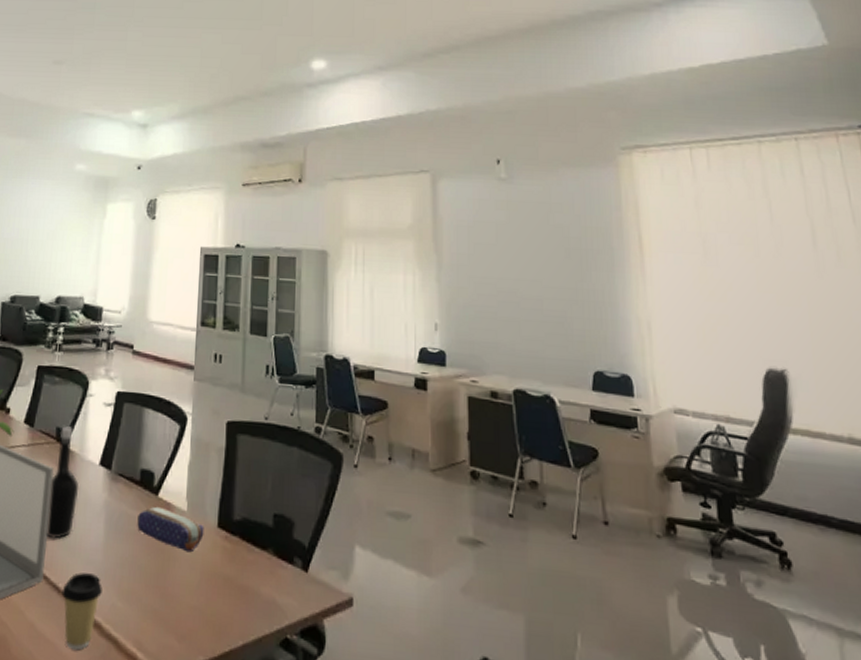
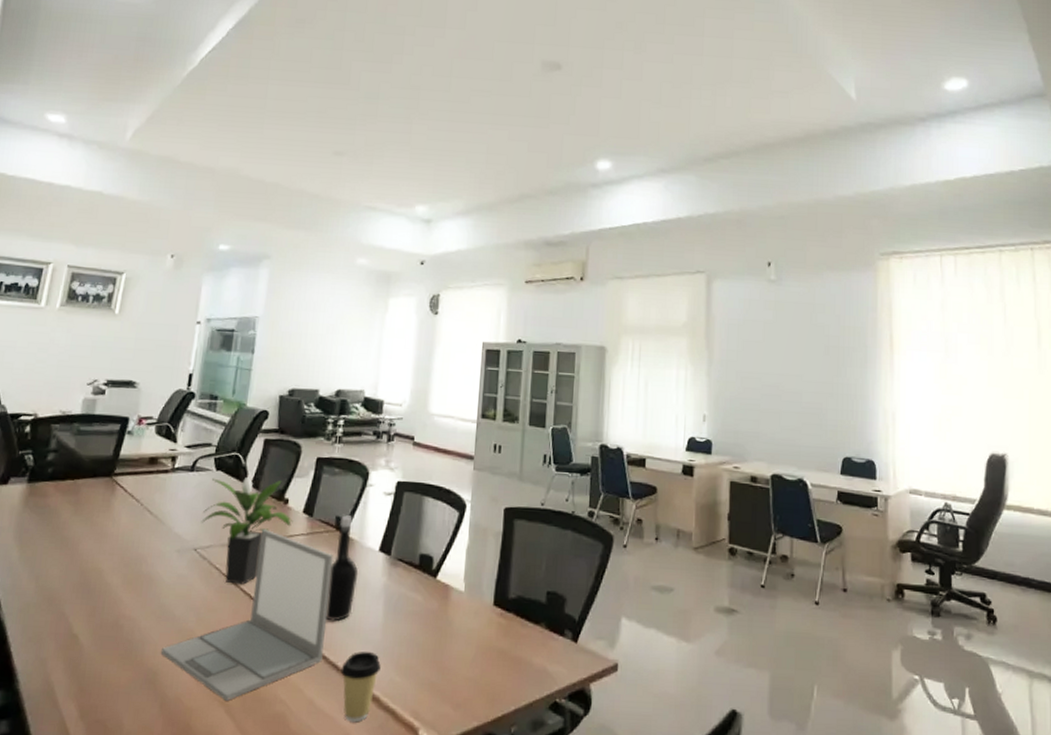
pencil case: present [137,506,204,553] -> none [415,588,481,629]

